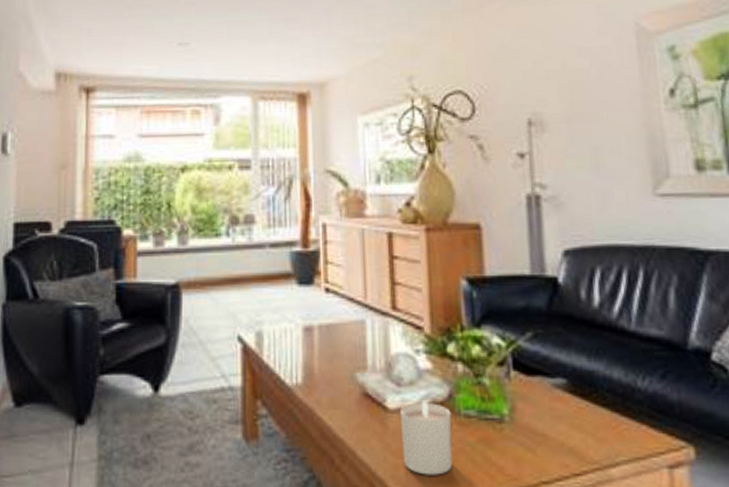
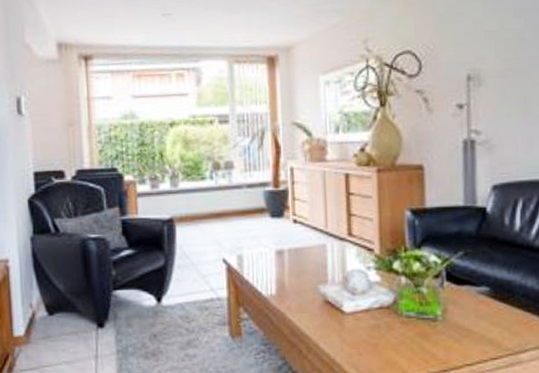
candle: present [400,400,453,475] -> none [355,305,396,361]

